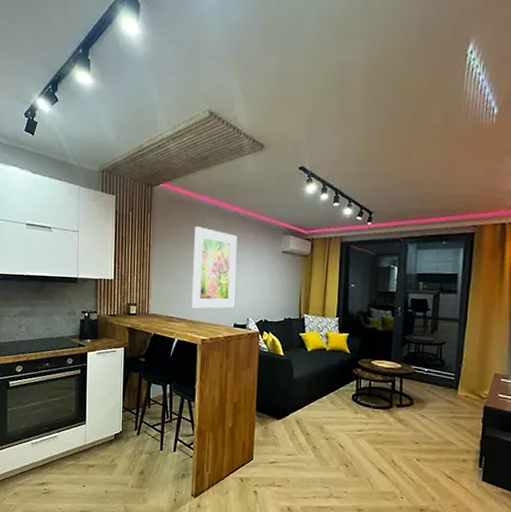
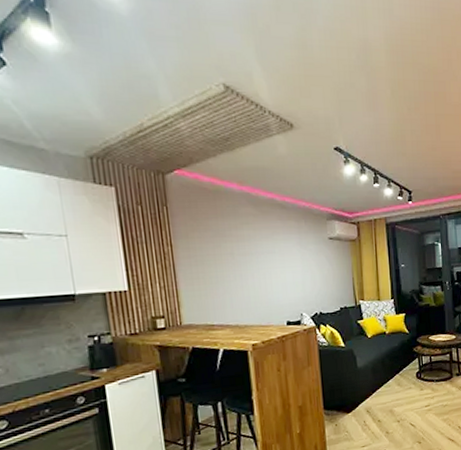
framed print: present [192,226,238,309] -> none [226,218,285,311]

